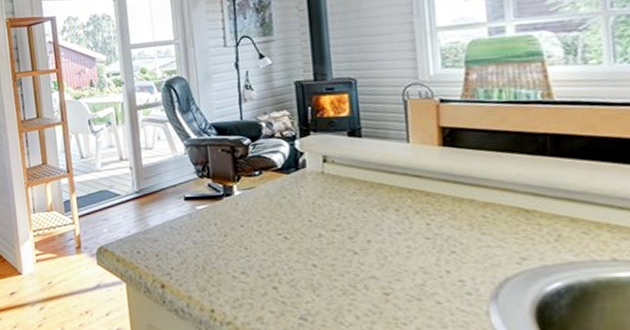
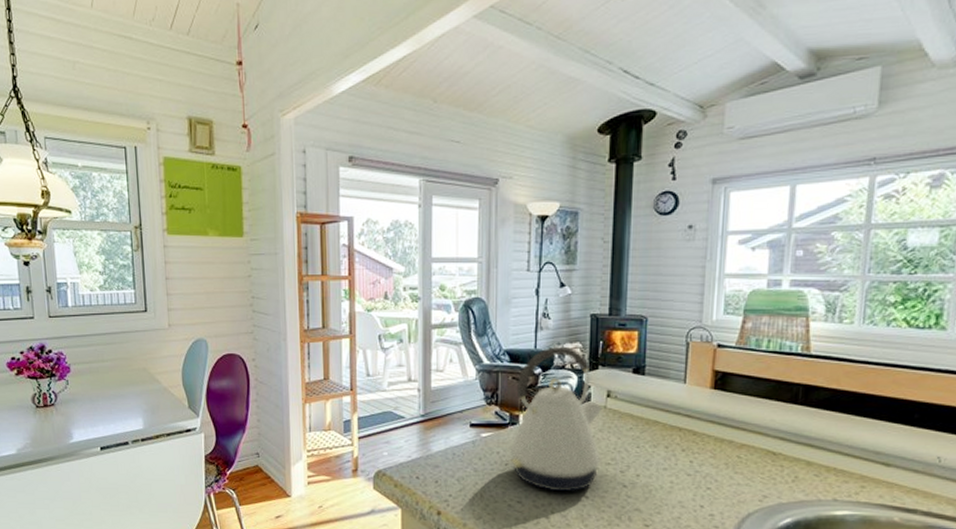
kettle: none [225,115,326,261] -> present [507,346,603,492]

